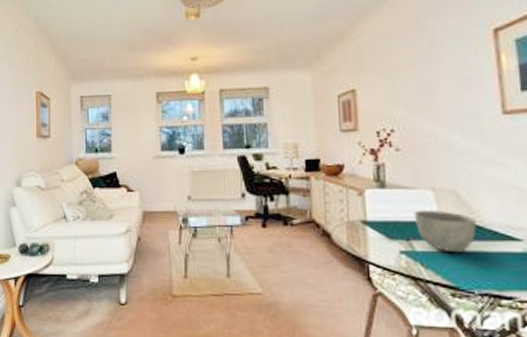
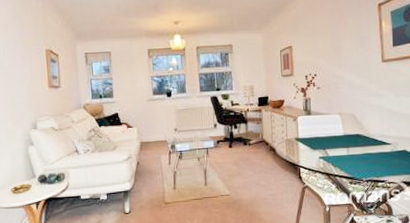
bowl: present [413,211,477,254] -> none [328,128,365,156]

